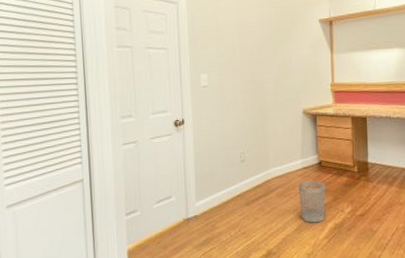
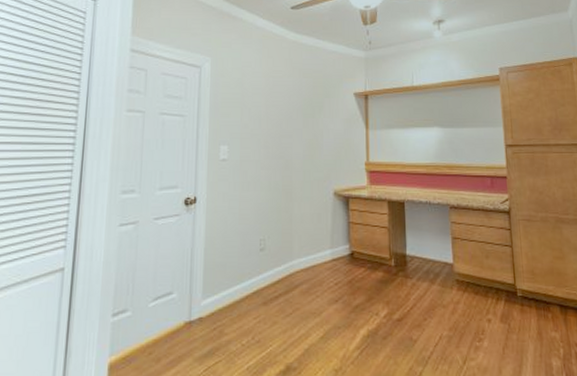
wastebasket: present [298,181,326,223] -> none [326,276,359,329]

